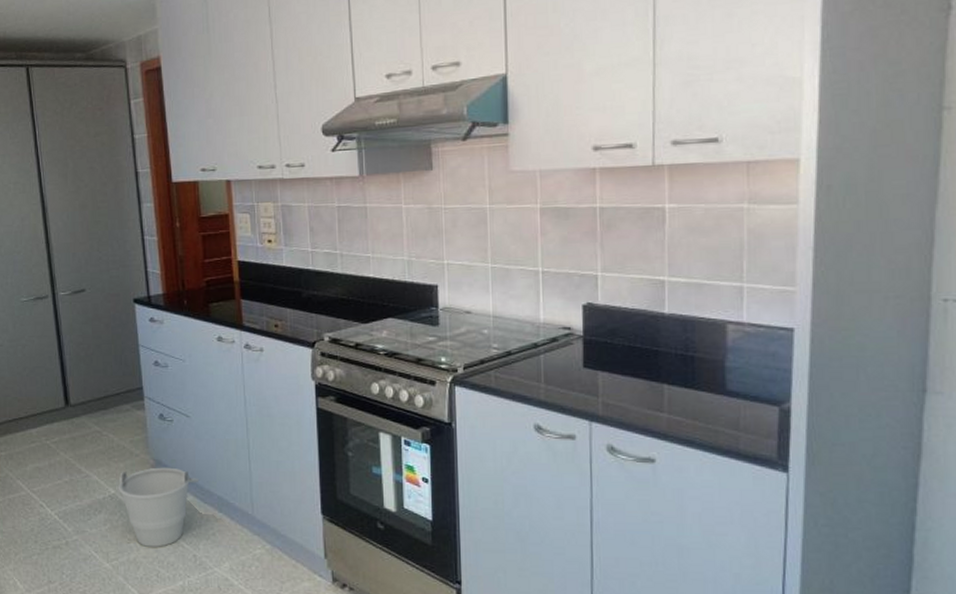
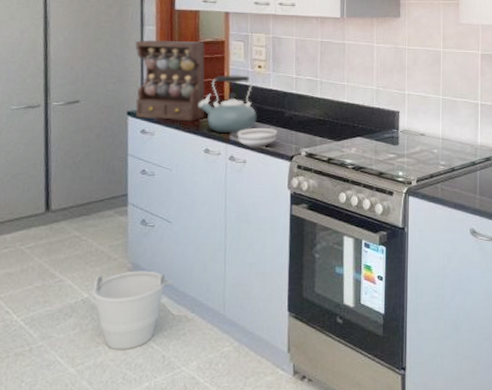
spice rack: none [134,216,215,307] -> present [135,40,205,122]
kettle: none [207,252,271,319] -> present [199,75,257,134]
bowl: none [251,310,296,335] -> present [237,127,278,149]

